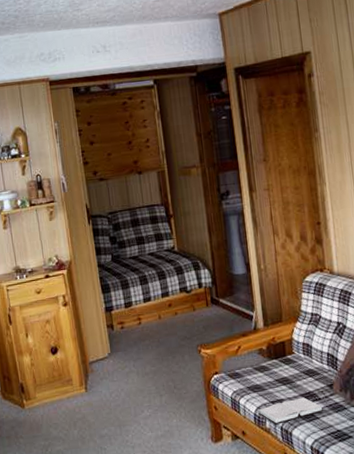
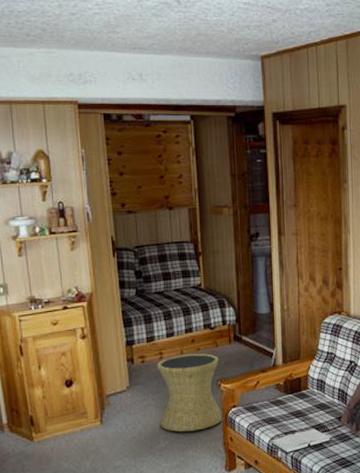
side table: none [135,317,206,400] -> present [156,353,224,432]

